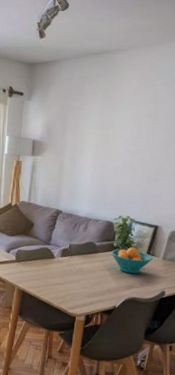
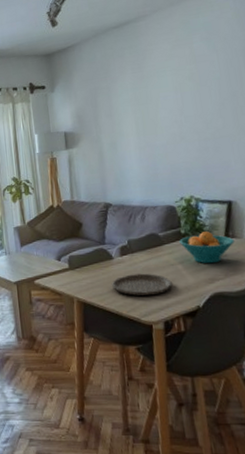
plate: none [49,273,98,292] -> present [111,273,172,296]

